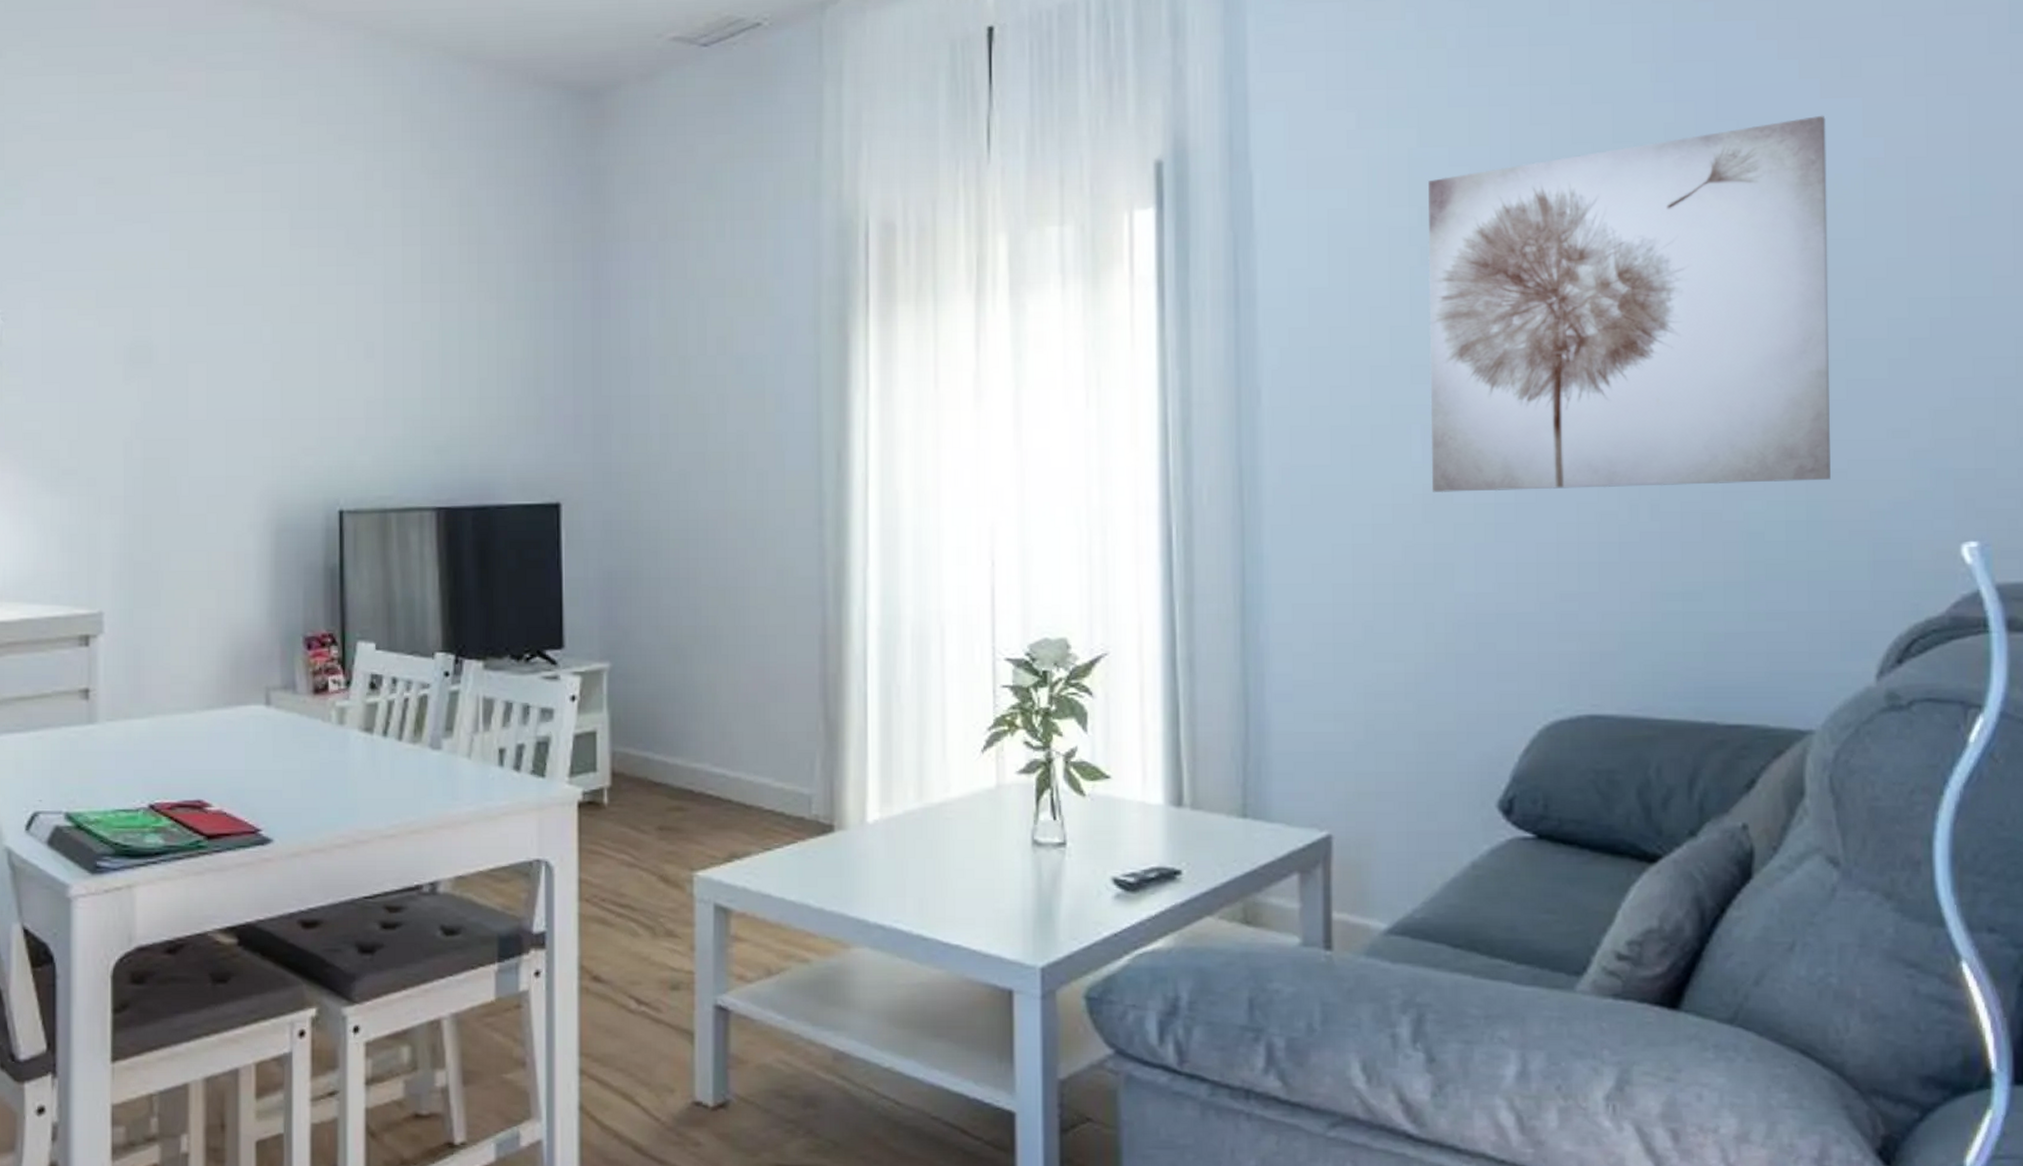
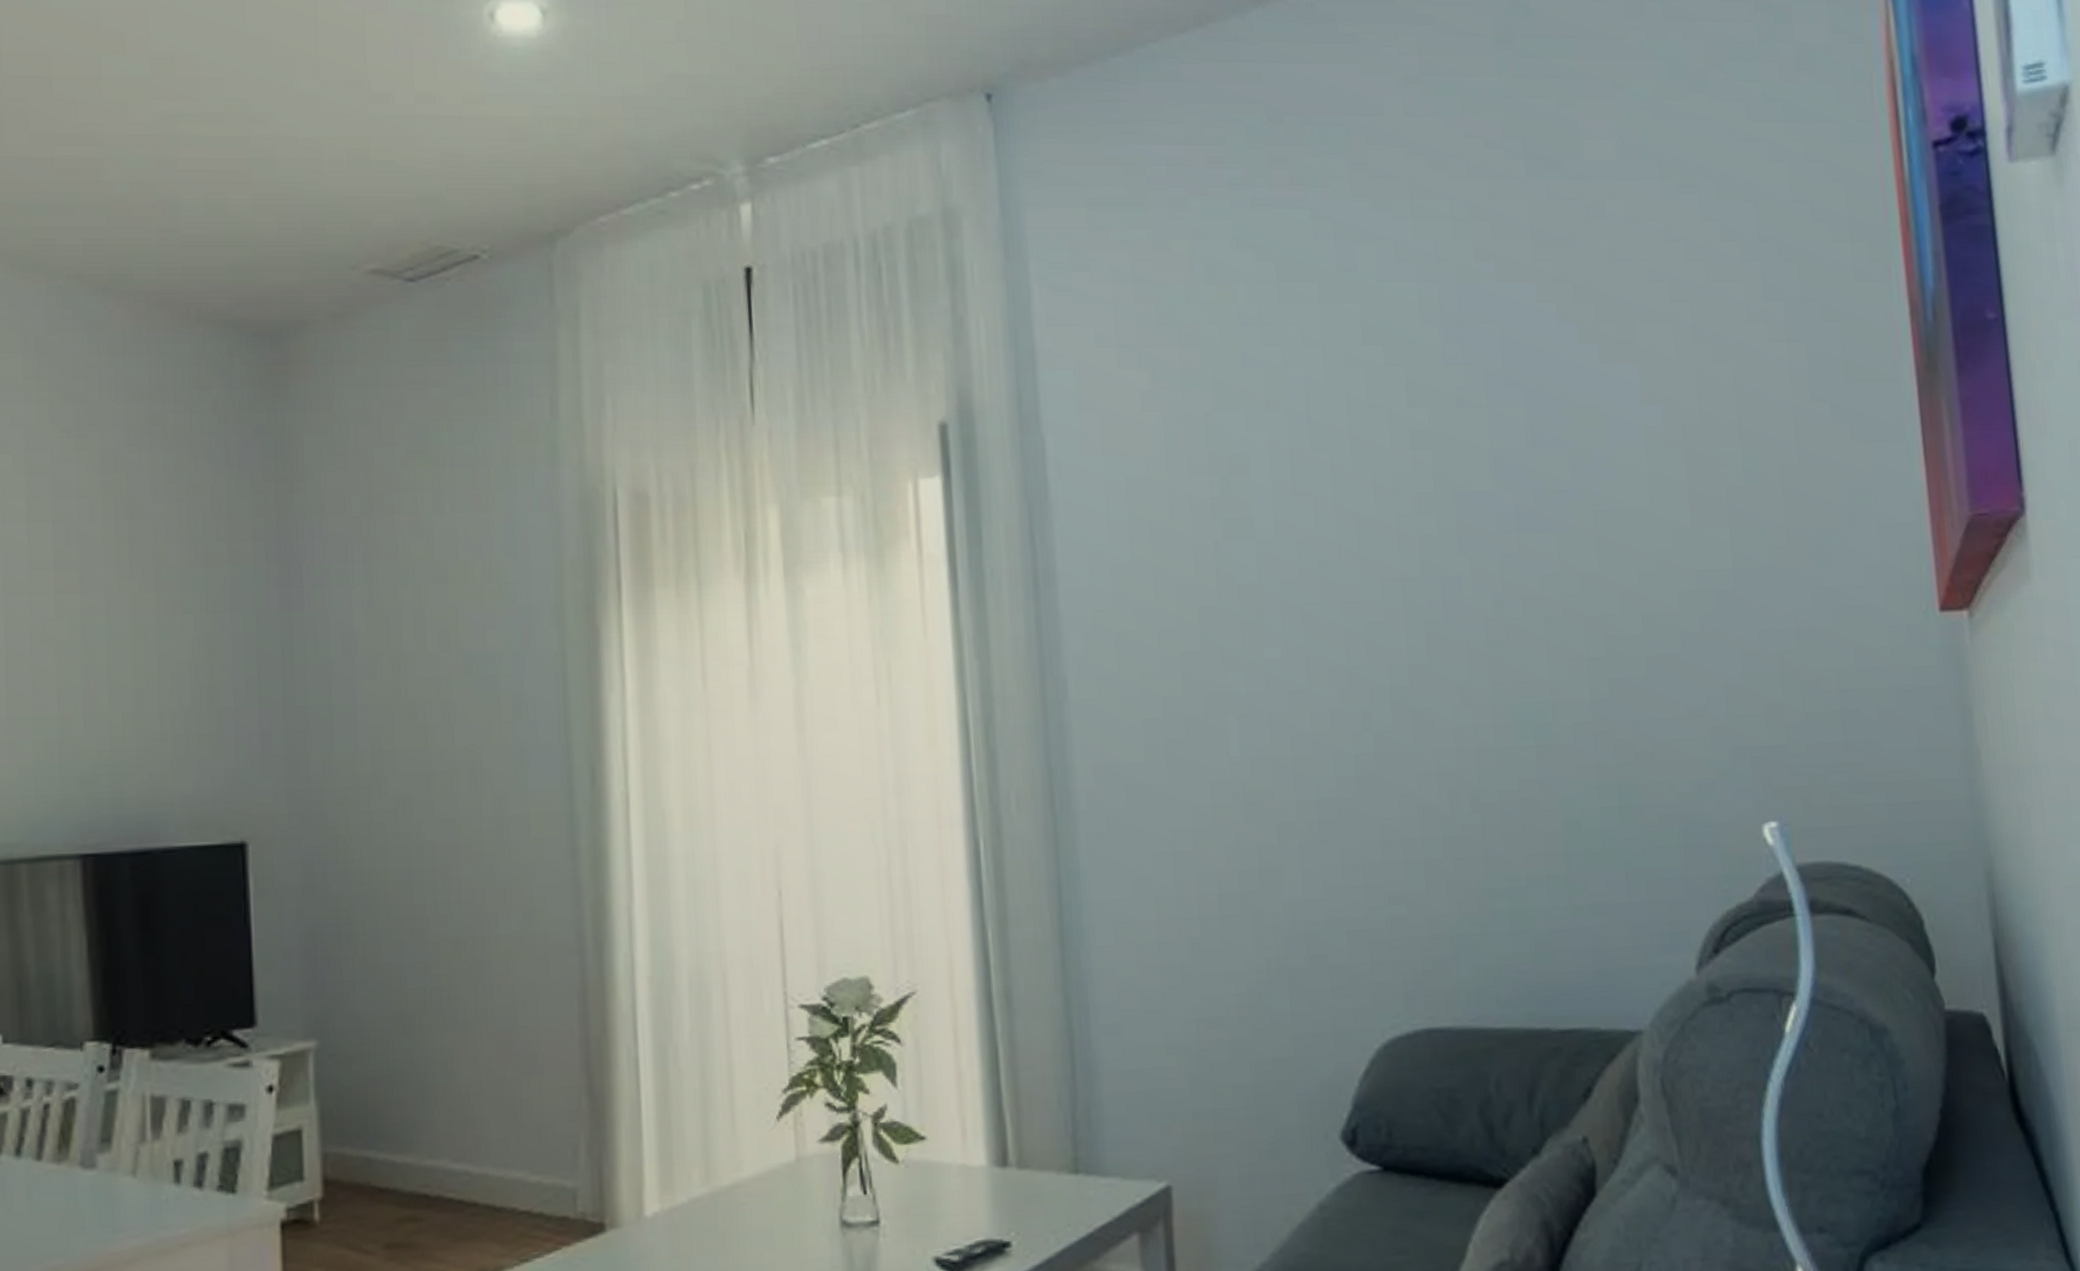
wall art: present [1428,115,1831,493] -> none [1228,381,1639,791]

